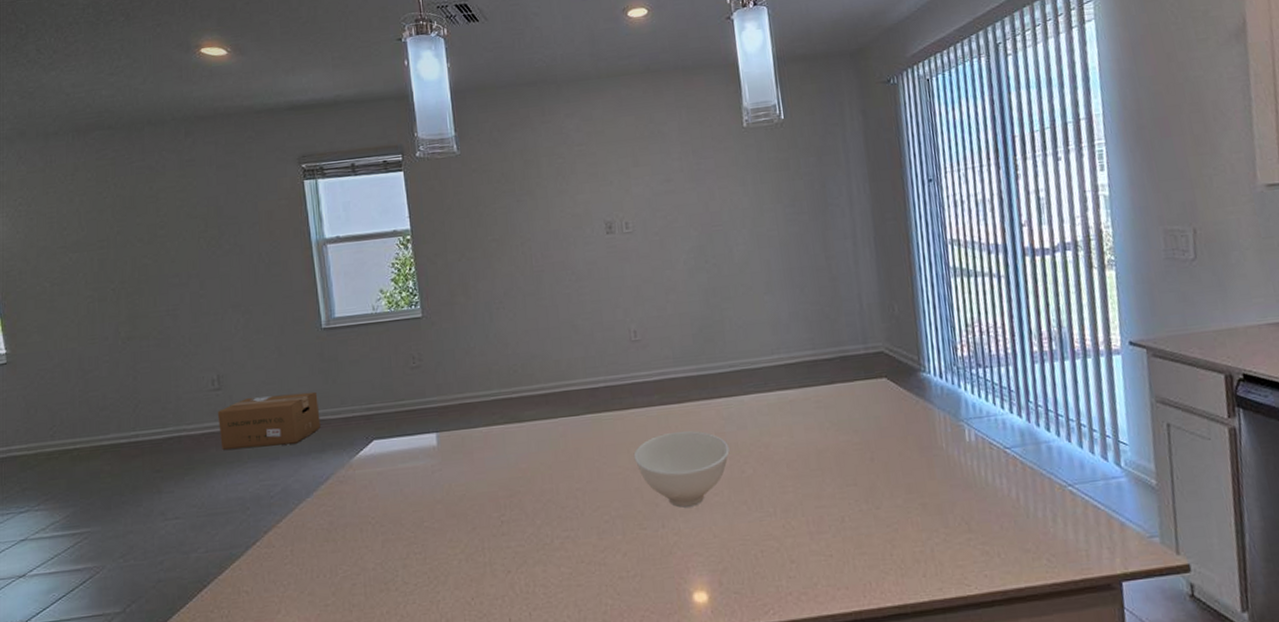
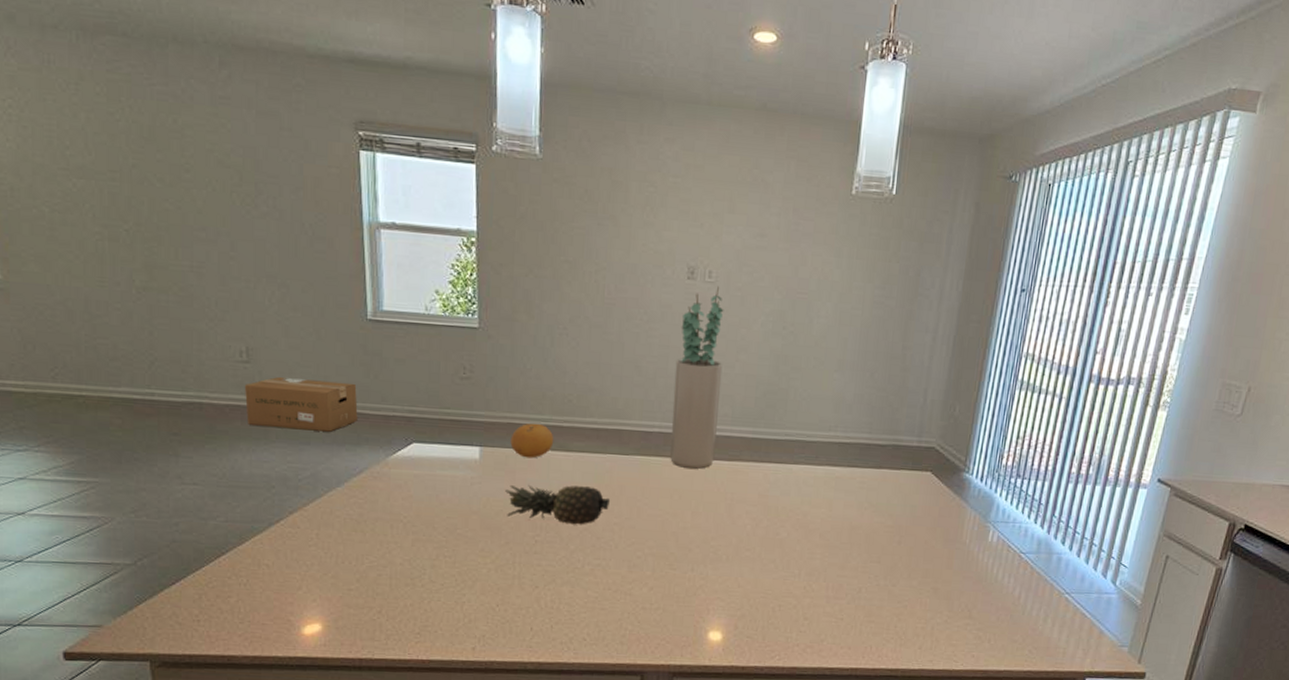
fruit: none [464,399,506,436] -> present [510,423,554,458]
fruit: none [465,454,570,500] -> present [505,484,611,525]
vase: none [608,235,664,419] -> present [670,286,724,469]
bowl: present [633,430,730,508] -> none [675,486,769,557]

